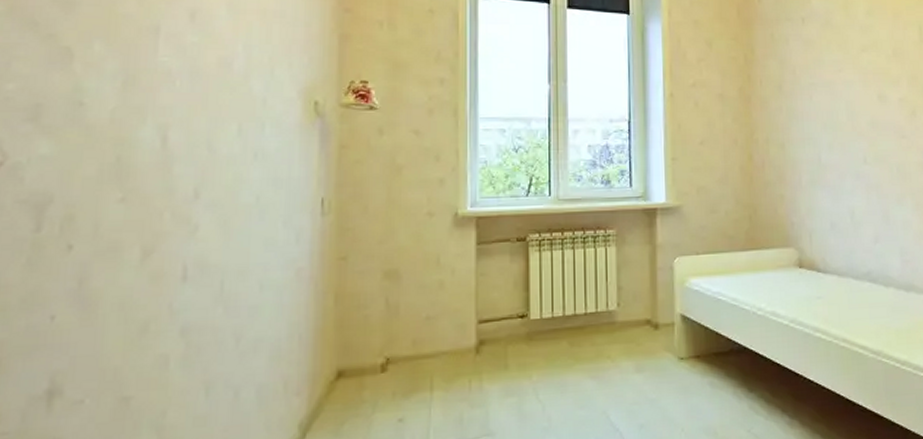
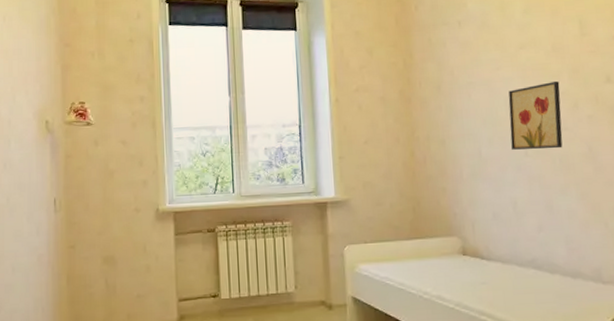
wall art: none [849,88,900,157] -> present [508,81,563,150]

